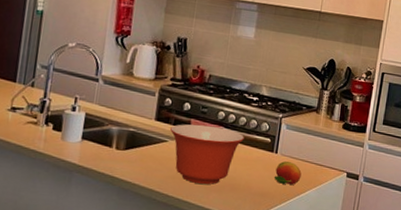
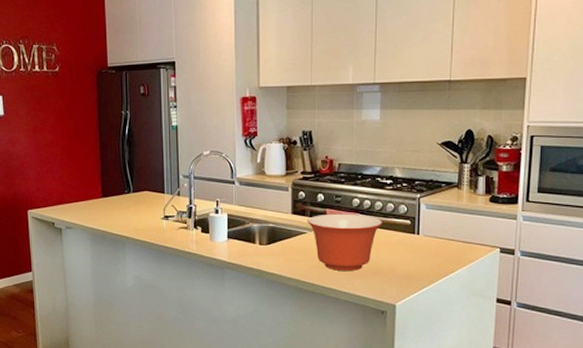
fruit: present [275,161,302,185] -> none [420,242,448,265]

